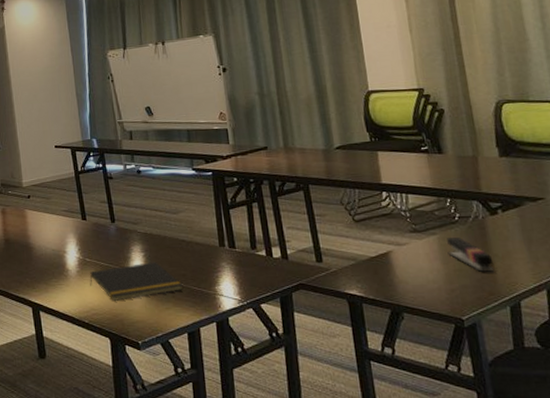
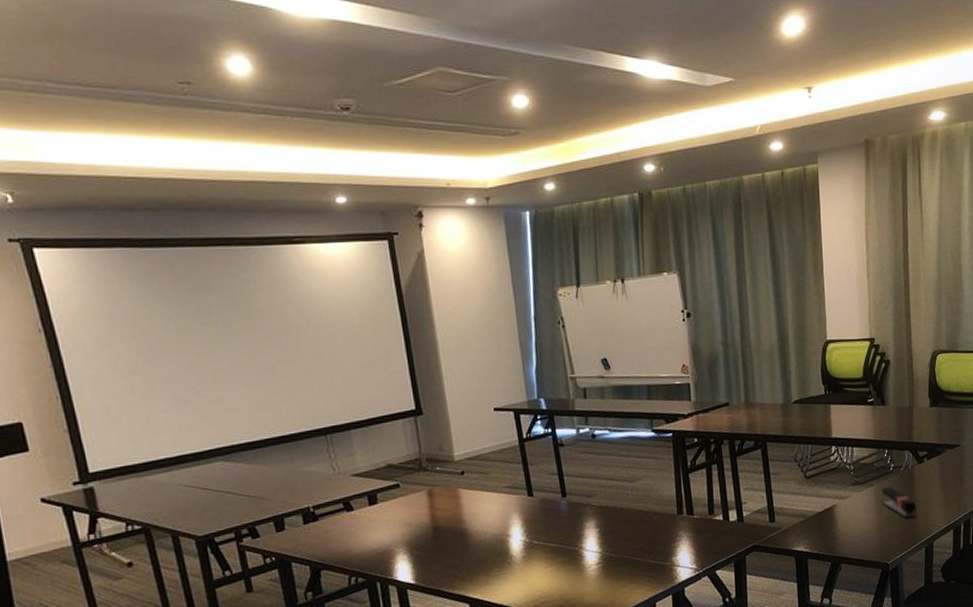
notepad: present [90,262,183,301] -> none [537,537,640,585]

